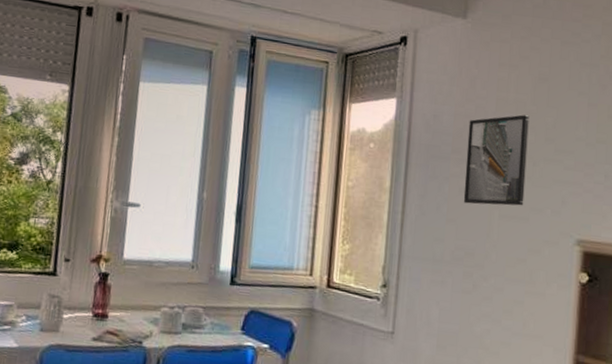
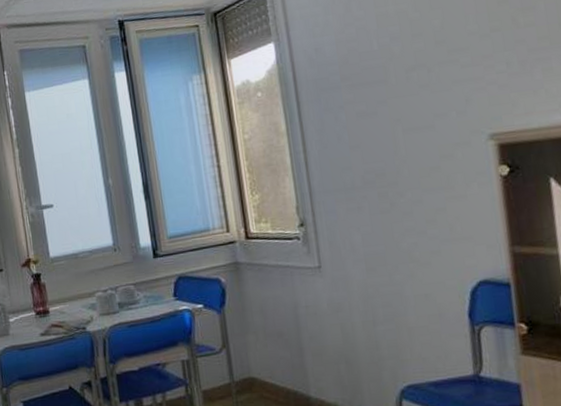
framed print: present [463,115,529,206] -> none [352,23,426,127]

